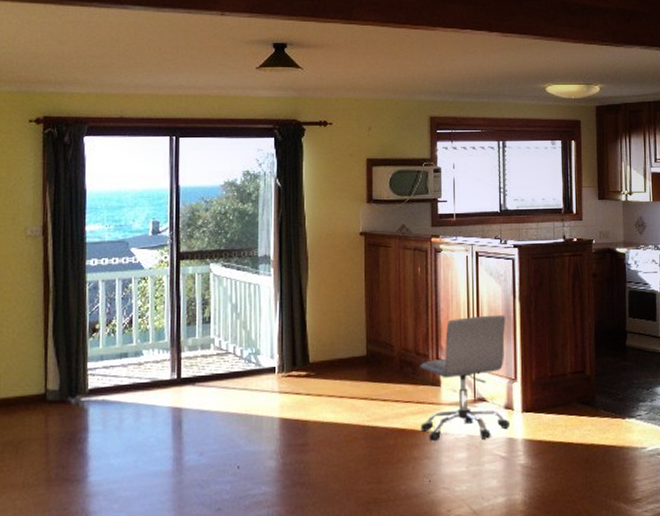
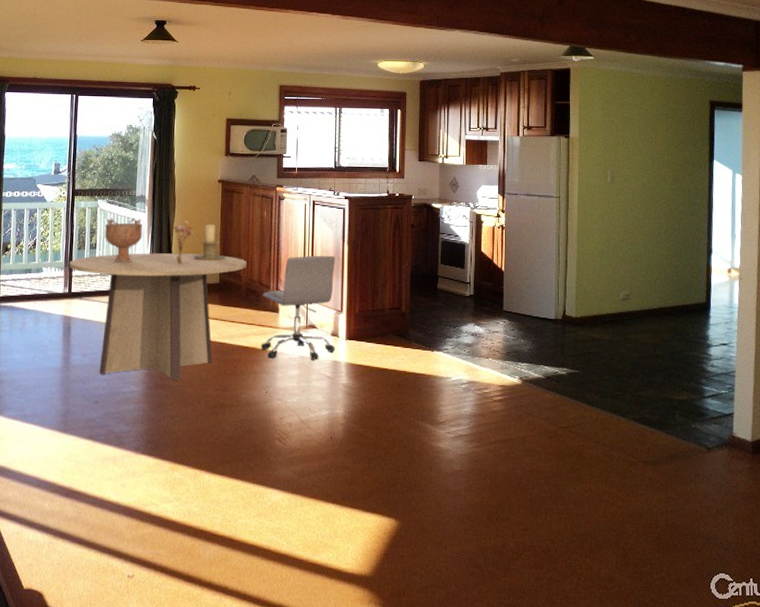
dining table: none [177,322,399,475] -> present [69,253,247,380]
decorative bowl: none [220,282,269,338] -> present [104,217,143,263]
bouquet: none [307,283,333,337] -> present [173,220,195,265]
candle holder: none [332,285,373,330] -> present [192,224,226,261]

